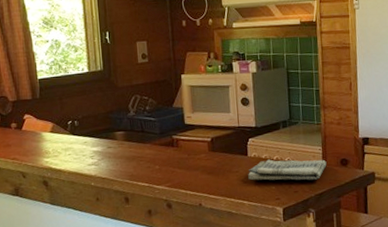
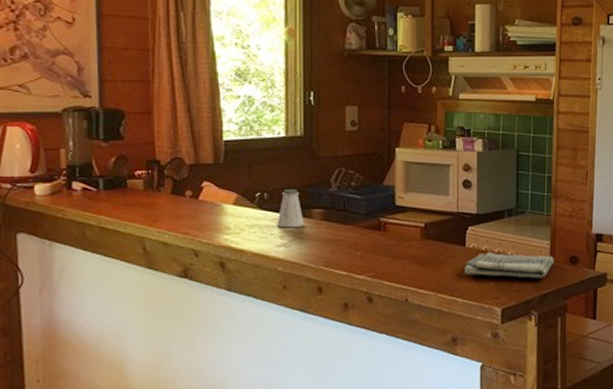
saltshaker: none [87,116,110,149] -> present [276,190,304,228]

